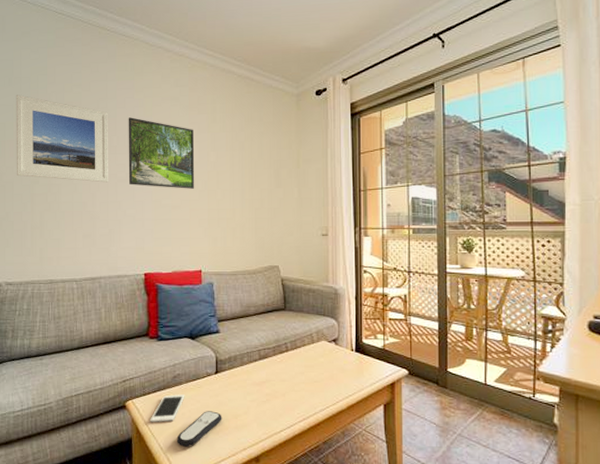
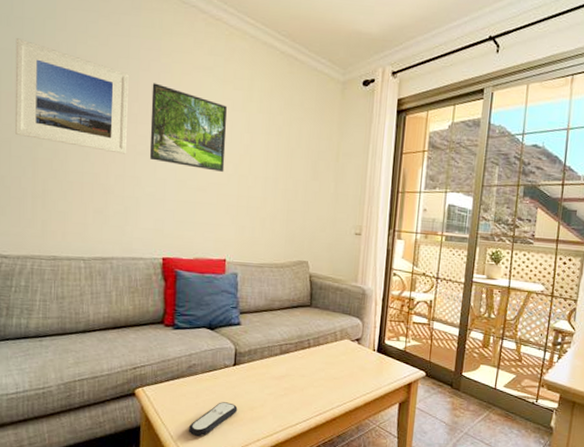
cell phone: present [150,394,185,422] -> none [161,384,200,411]

